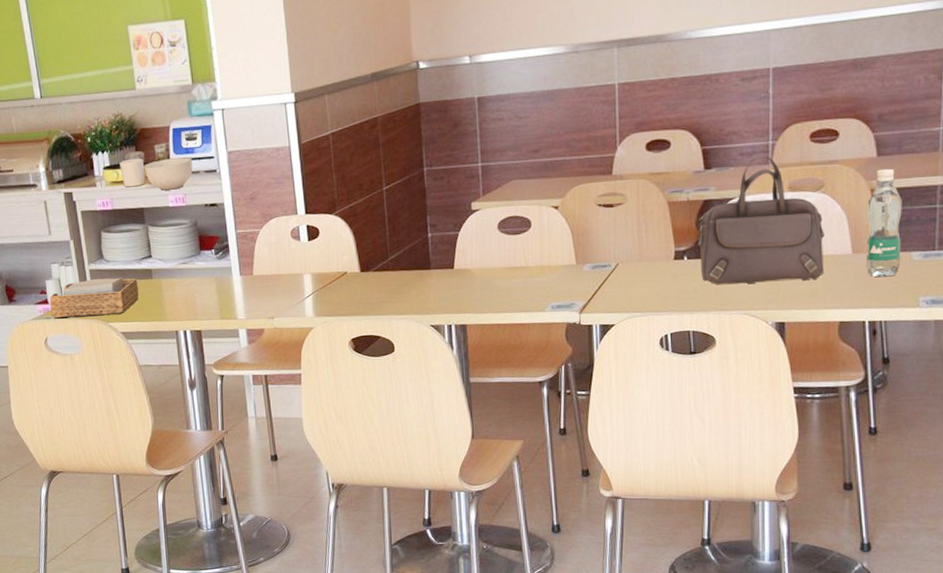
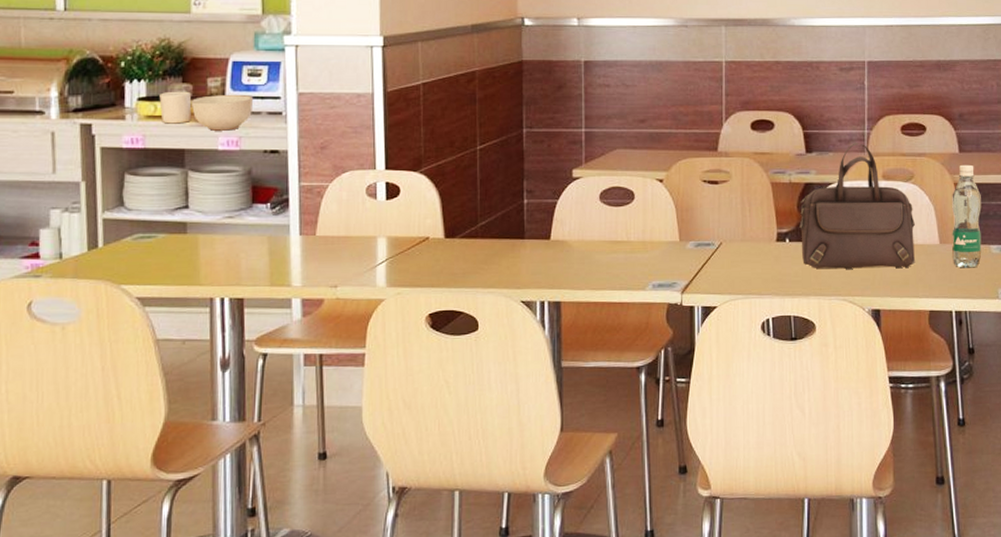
napkin holder: present [49,277,139,319] -> none [41,230,168,278]

